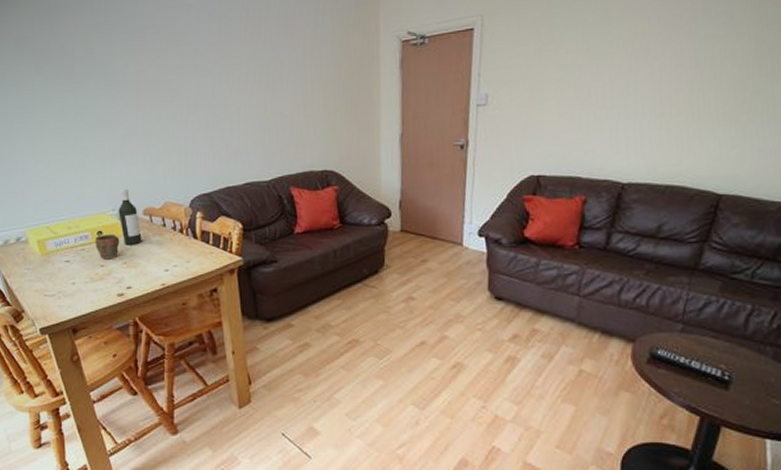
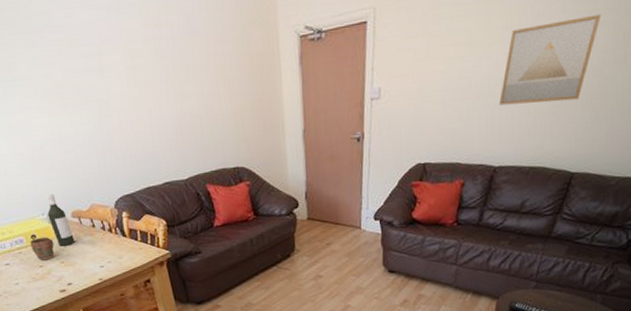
wall art: none [625,25,739,117] -> present [499,14,601,106]

